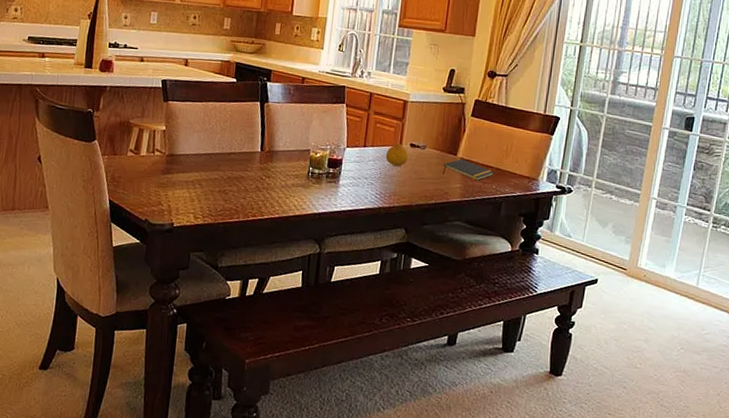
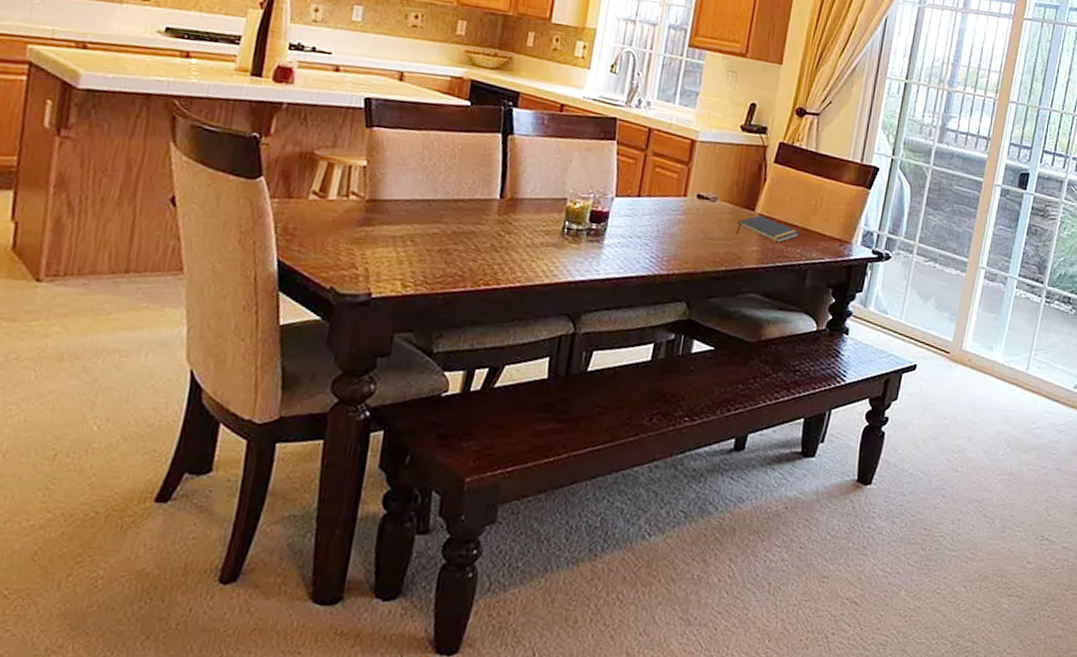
fruit: present [385,143,409,167] -> none [665,193,696,223]

